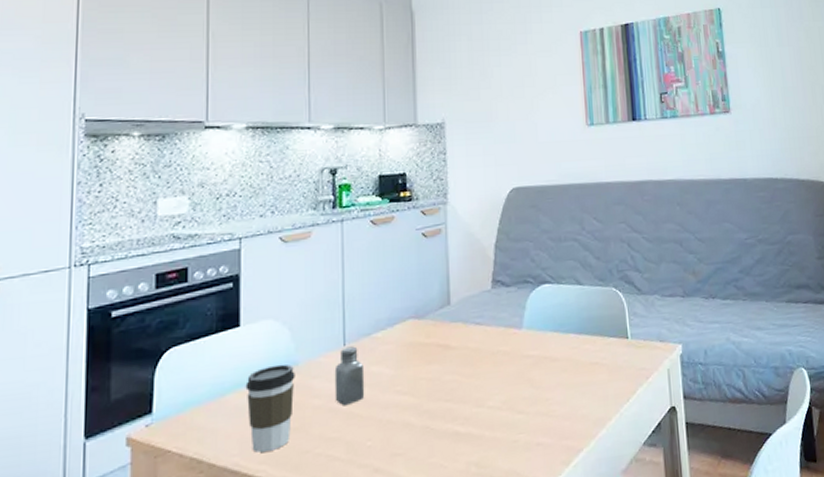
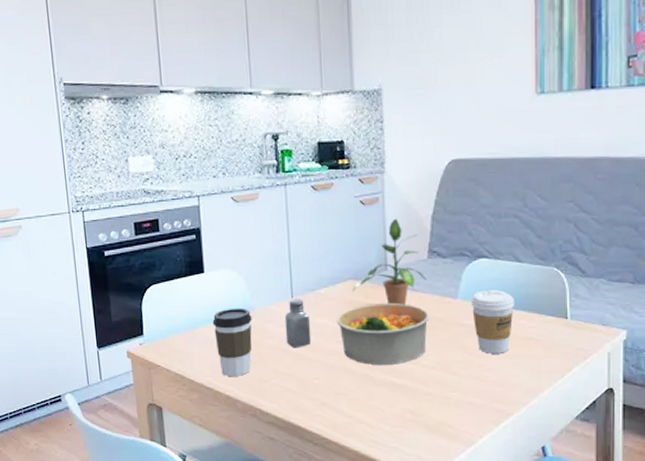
bowl: none [394,339,494,414] -> present [336,303,429,365]
potted plant: none [412,249,491,343] -> present [352,218,427,305]
coffee cup: none [535,315,578,385] -> present [470,290,514,354]

